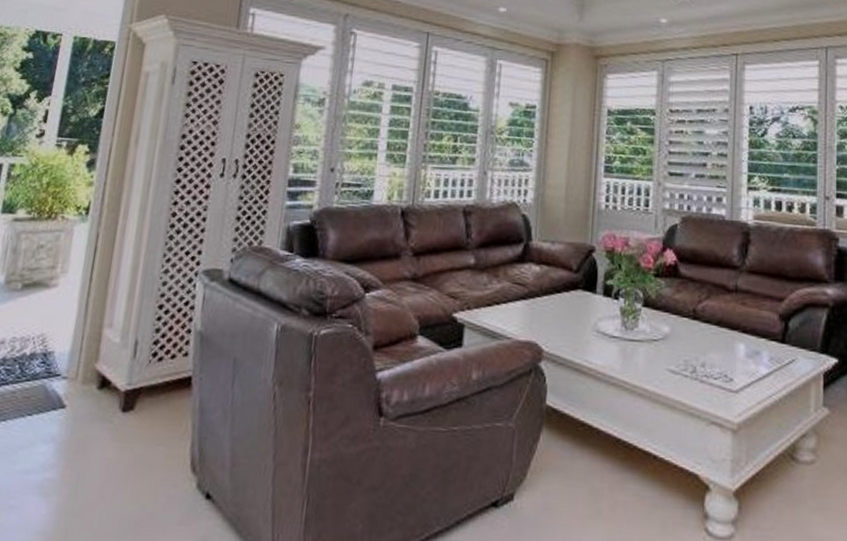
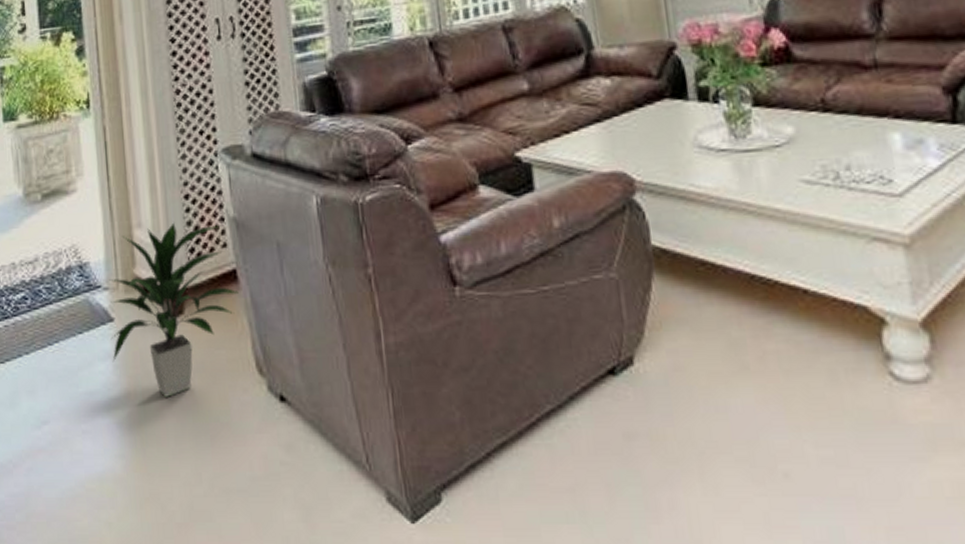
indoor plant: none [55,327,190,484] -> present [109,222,239,397]

